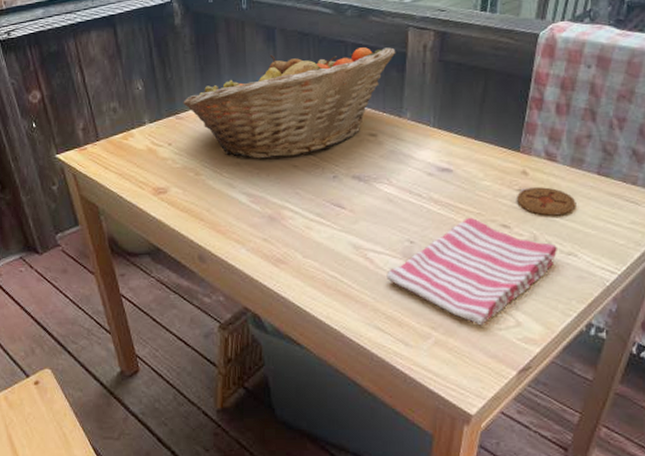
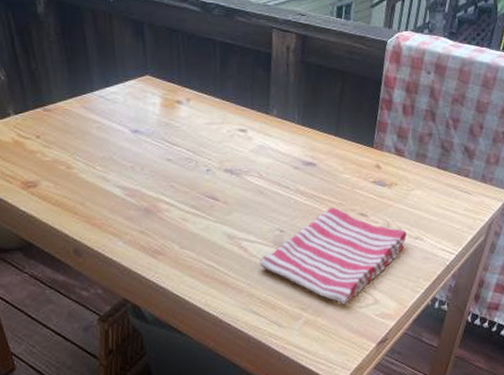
fruit basket: present [183,47,396,159] -> none [50,46,262,153]
coaster: present [517,187,576,216] -> none [372,179,421,205]

